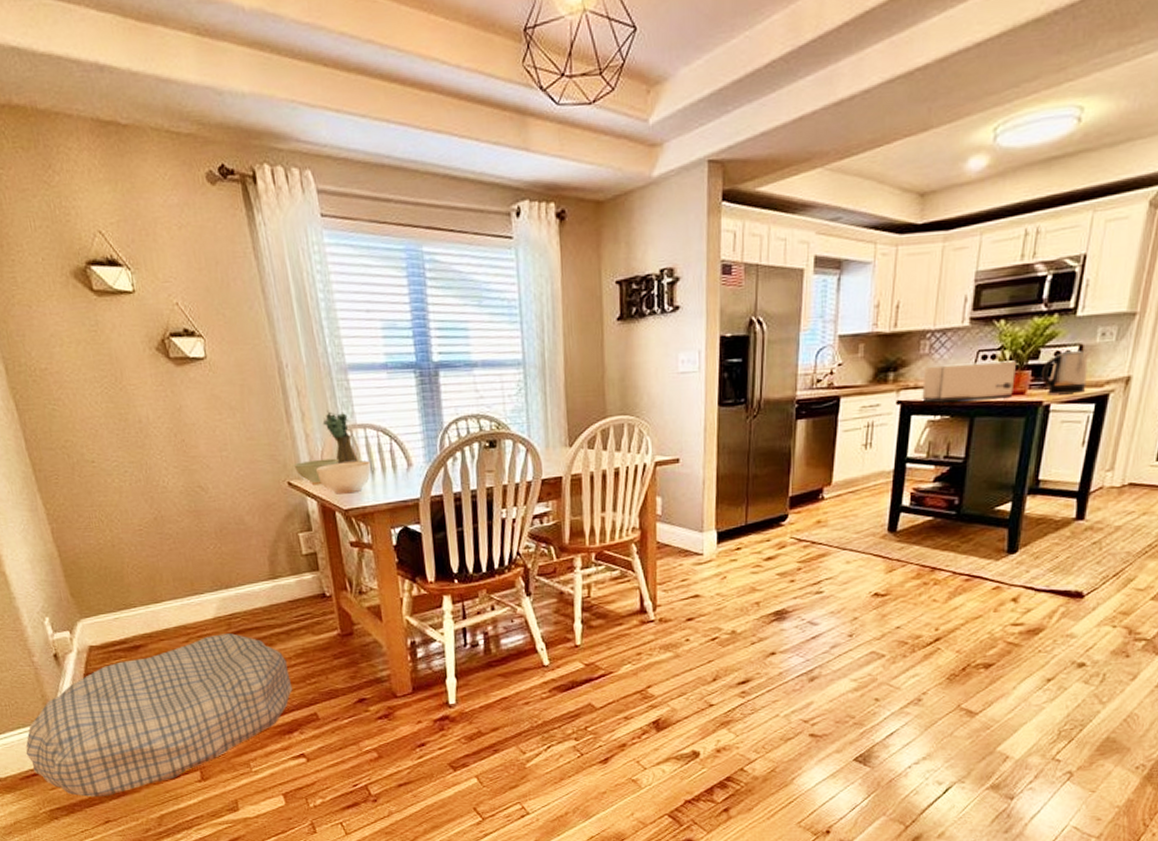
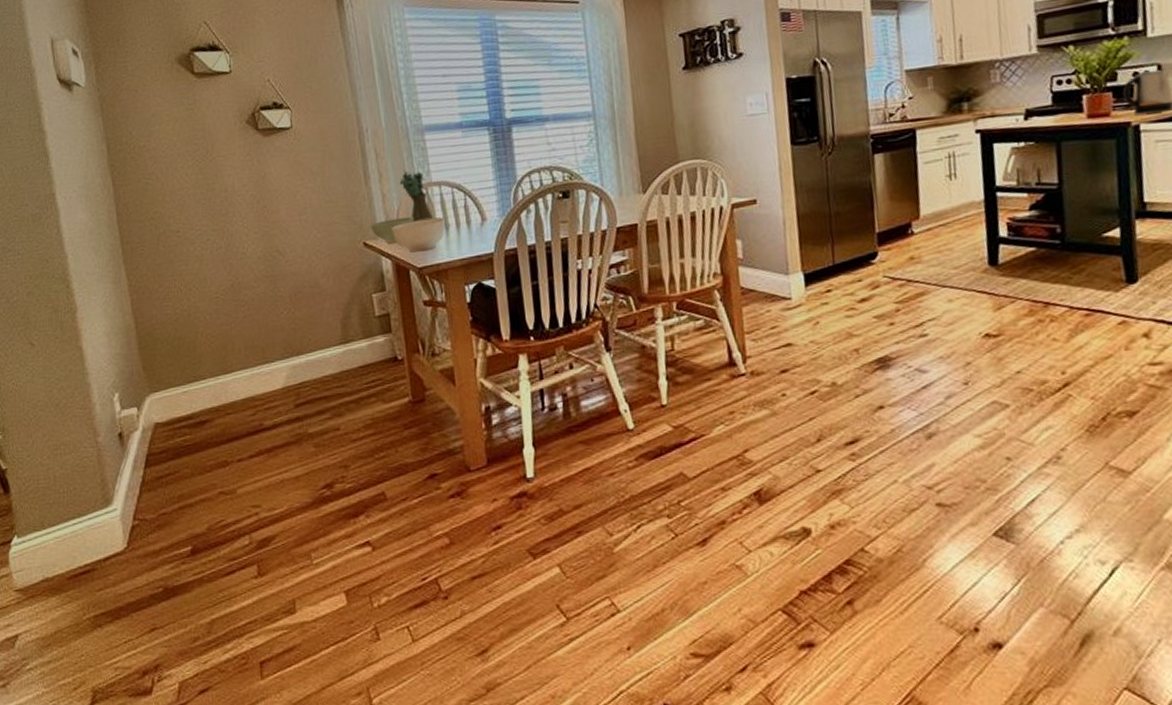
dog bed: present [25,633,293,798] -> none [77,404,360,600]
toaster: present [922,360,1016,403] -> none [998,83,1097,130]

